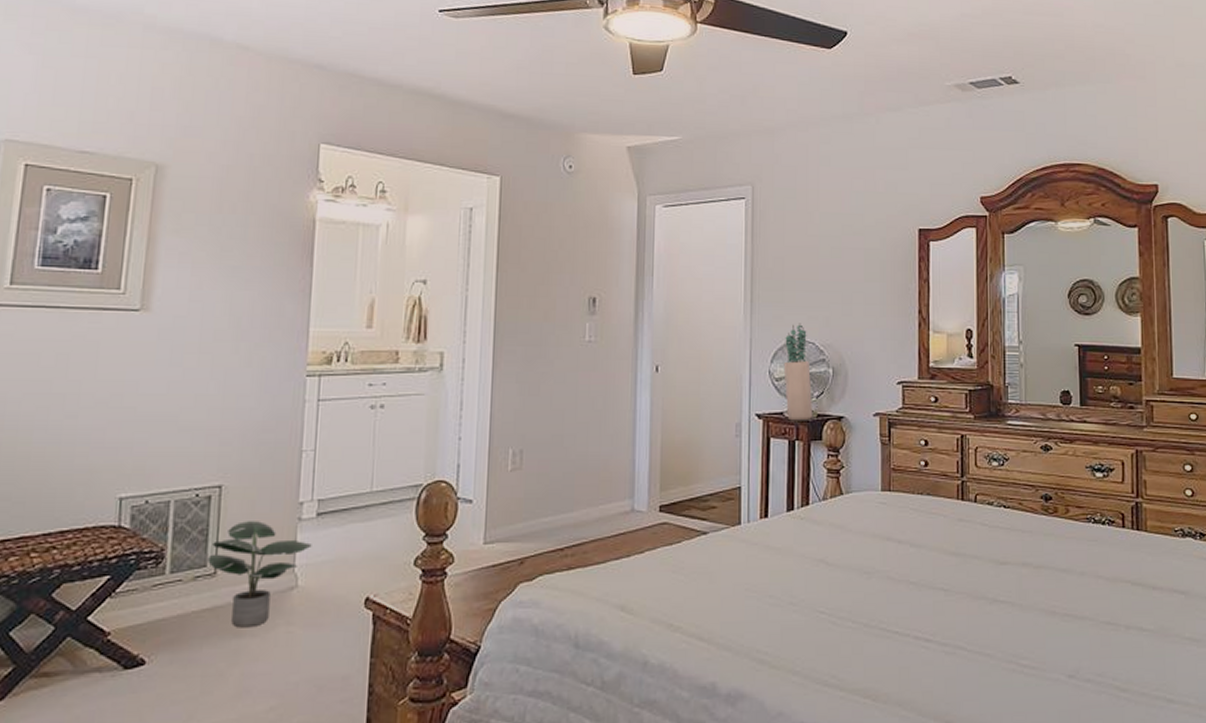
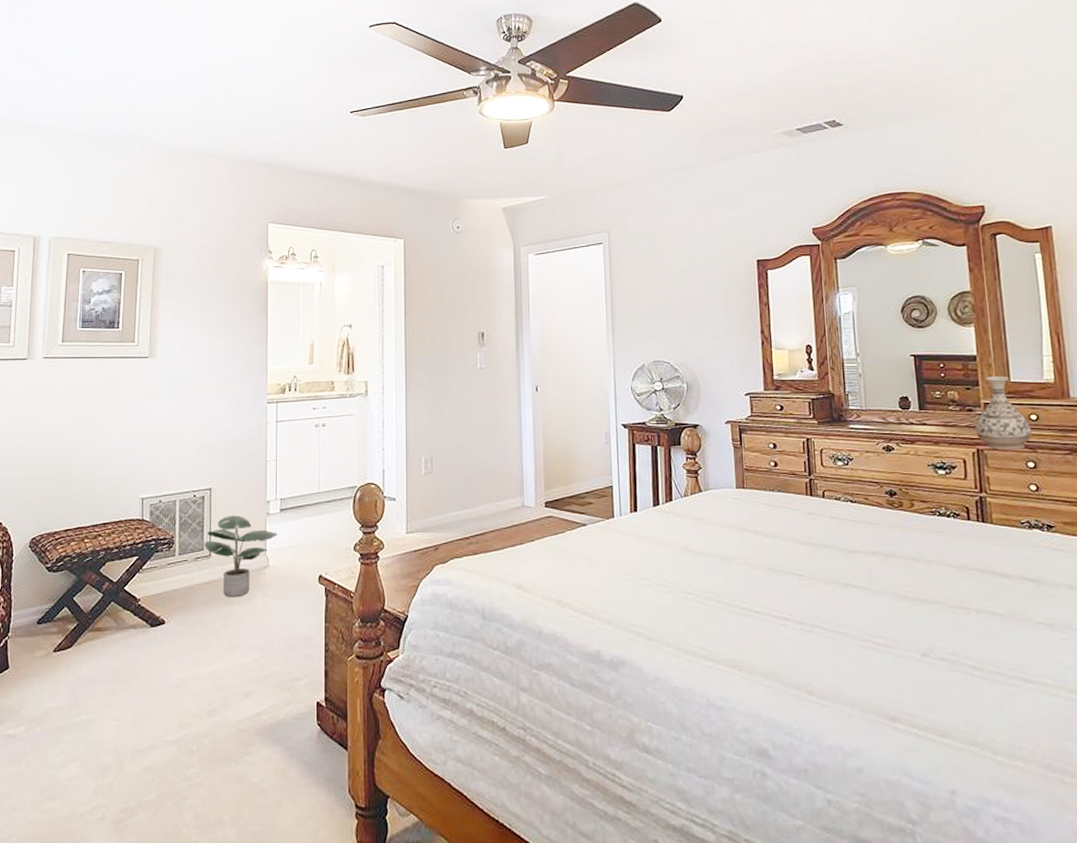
vase: present [783,323,813,421] -> none [643,346,672,429]
vase: none [1135,370,1191,452] -> present [975,375,1033,451]

